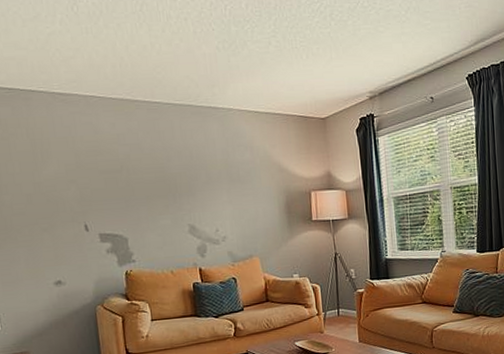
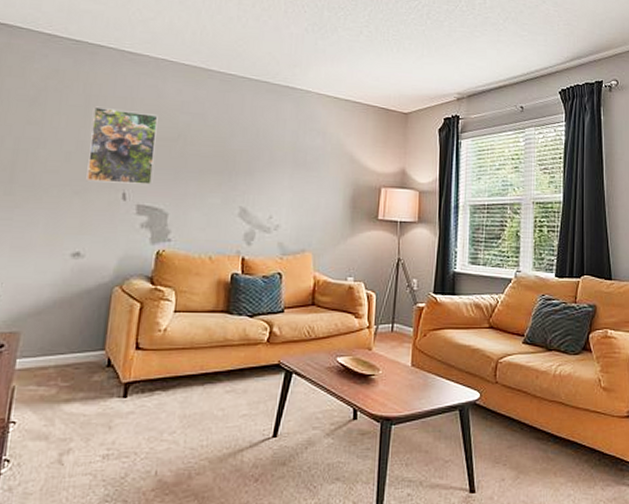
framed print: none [40,149,107,219] -> present [86,106,158,185]

